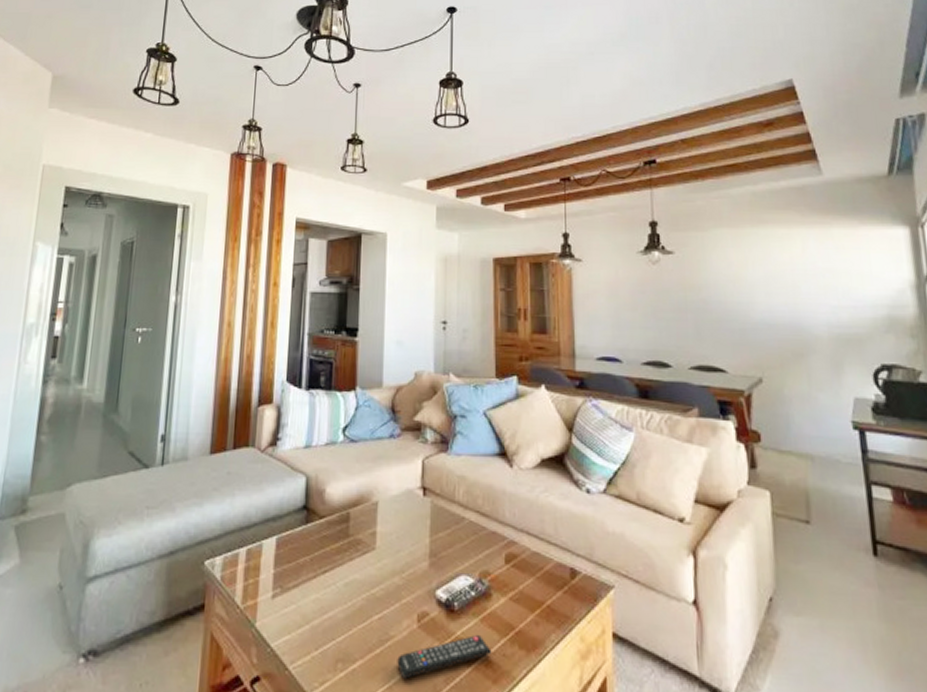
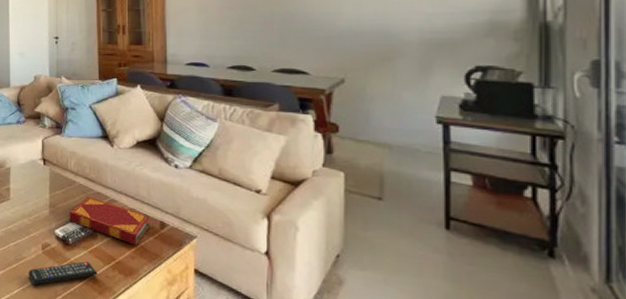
hardback book: none [455,538,558,605] -> present [69,196,150,245]

